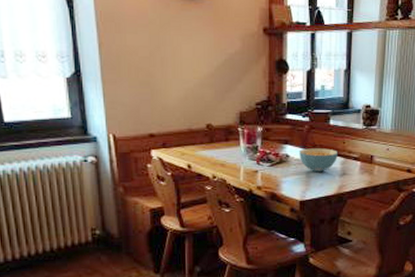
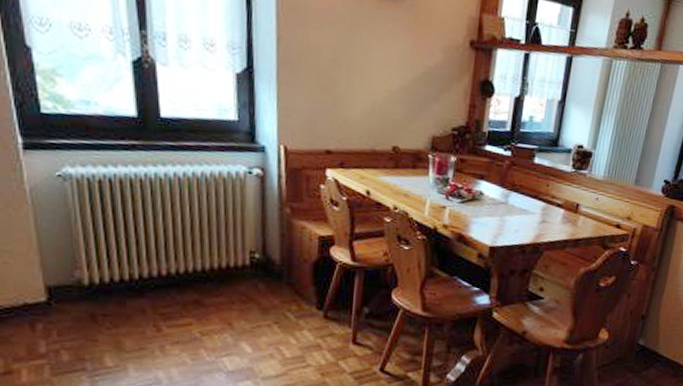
cereal bowl: present [299,148,337,173] -> none [495,187,539,217]

